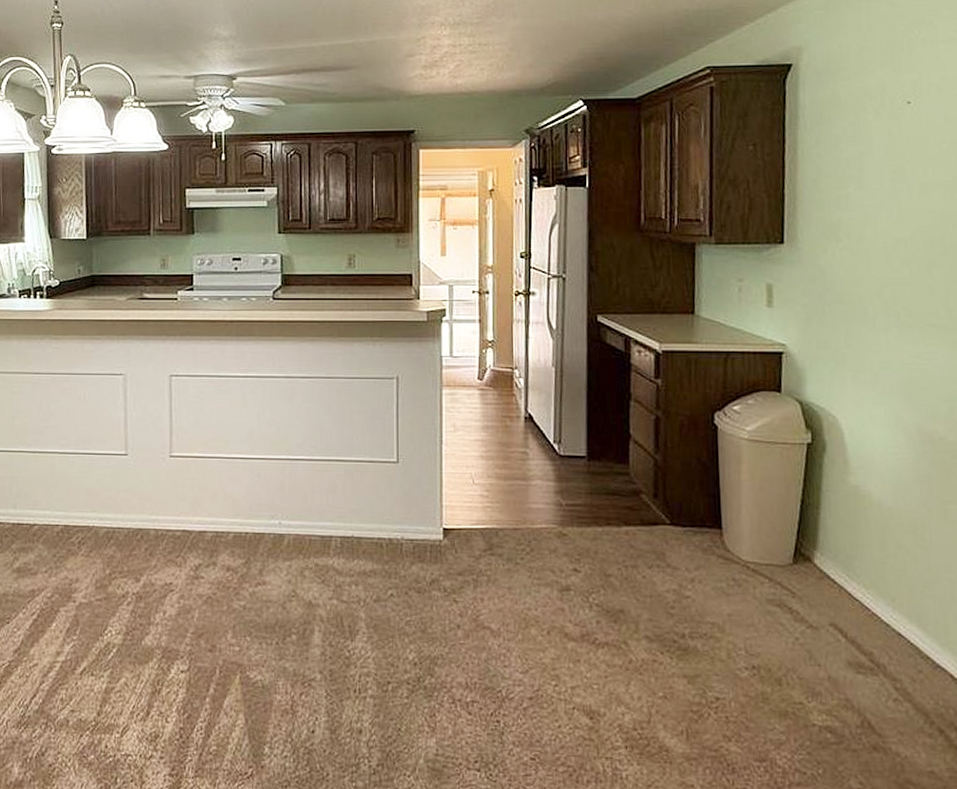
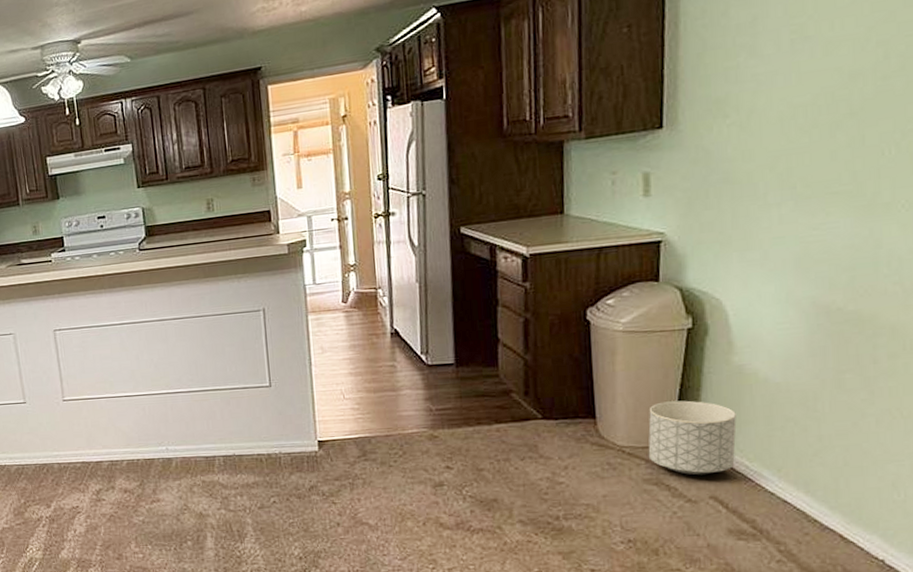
planter: none [771,517,853,600] -> present [648,400,737,476]

